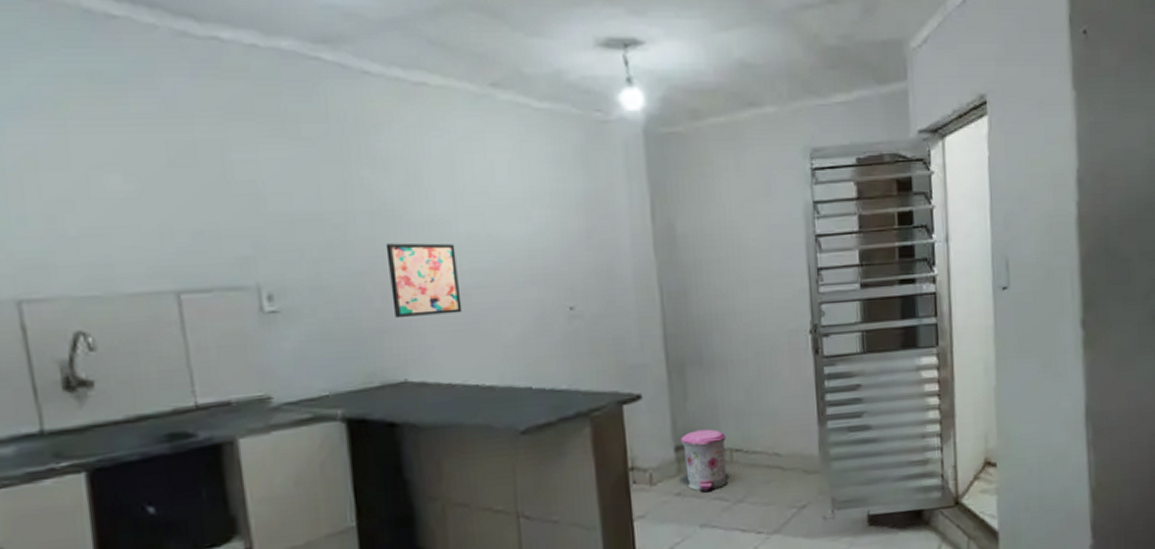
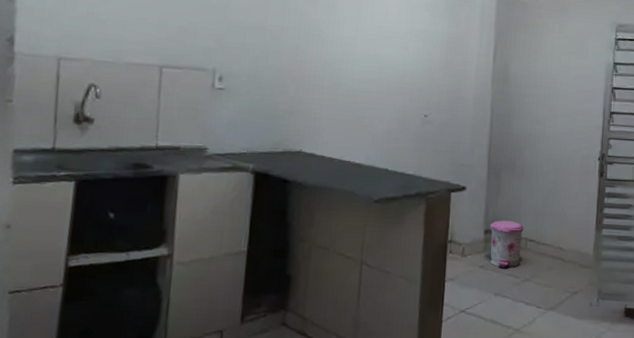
wall art: present [385,243,462,319] -> none [301,52,352,108]

